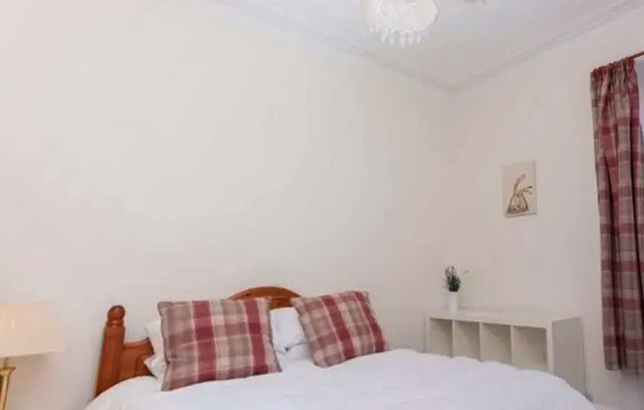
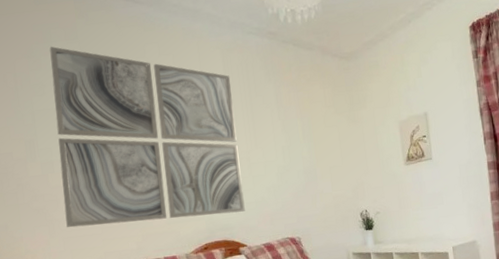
wall art: none [76,36,314,254] -> present [49,46,245,228]

